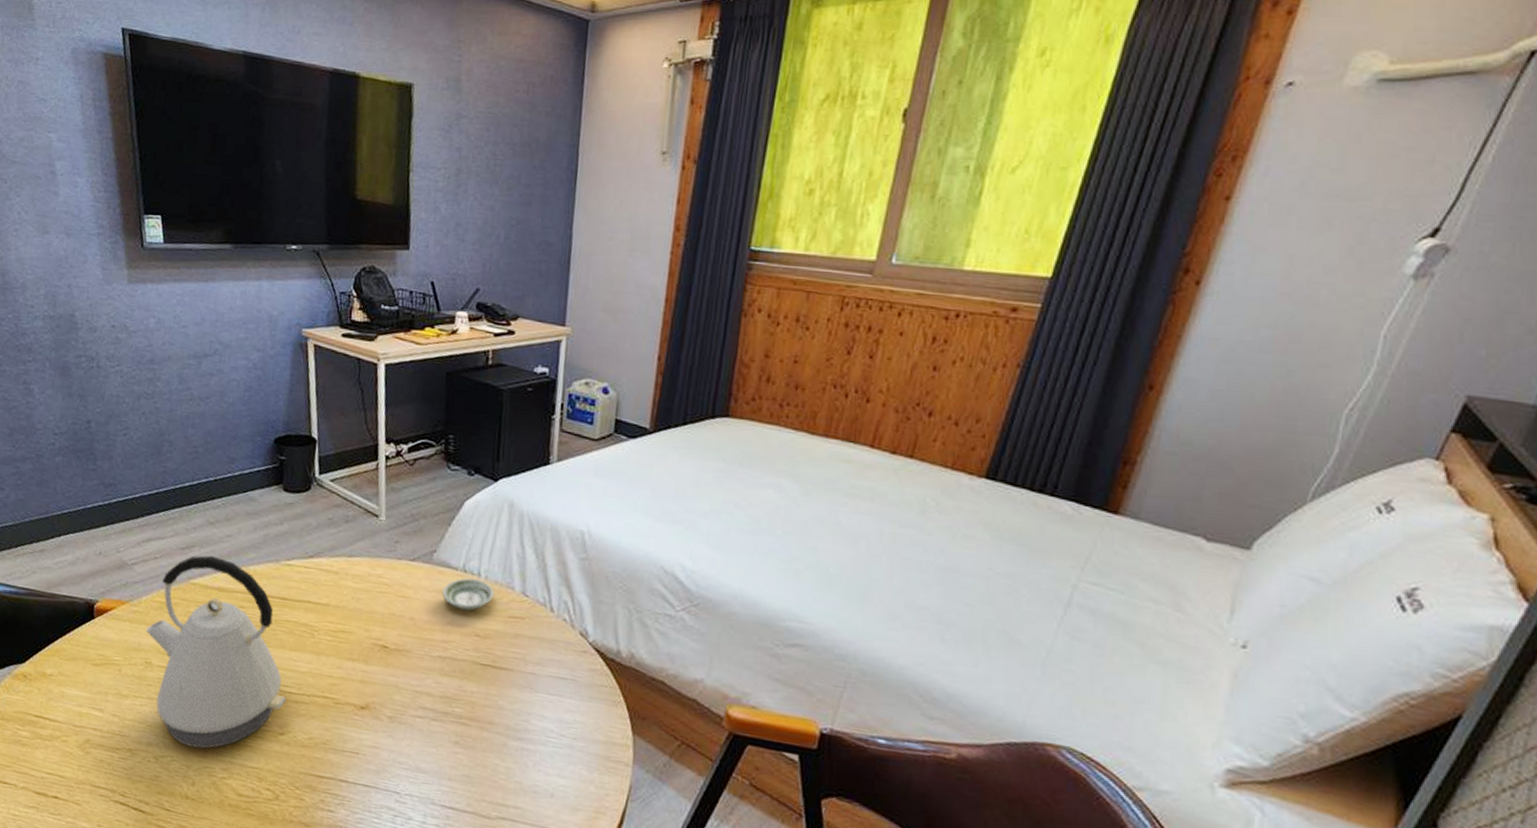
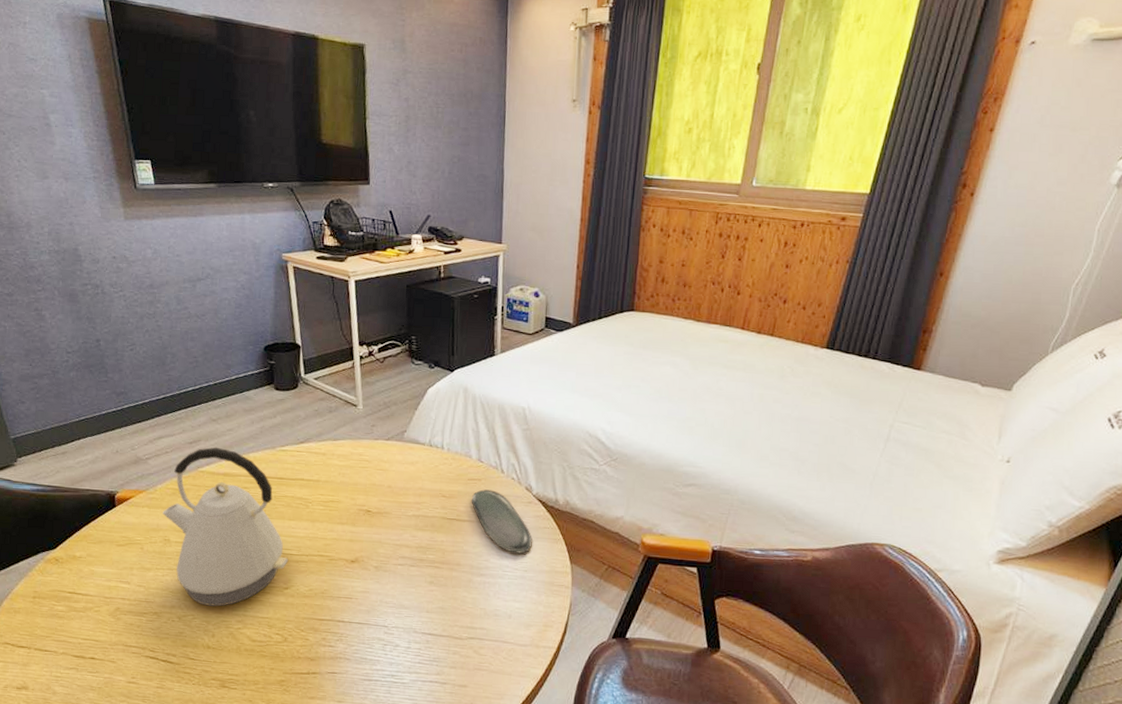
saucer: present [442,578,495,611] -> none [413,451,456,477]
oval tray: none [511,630,586,717] -> present [471,489,532,554]

